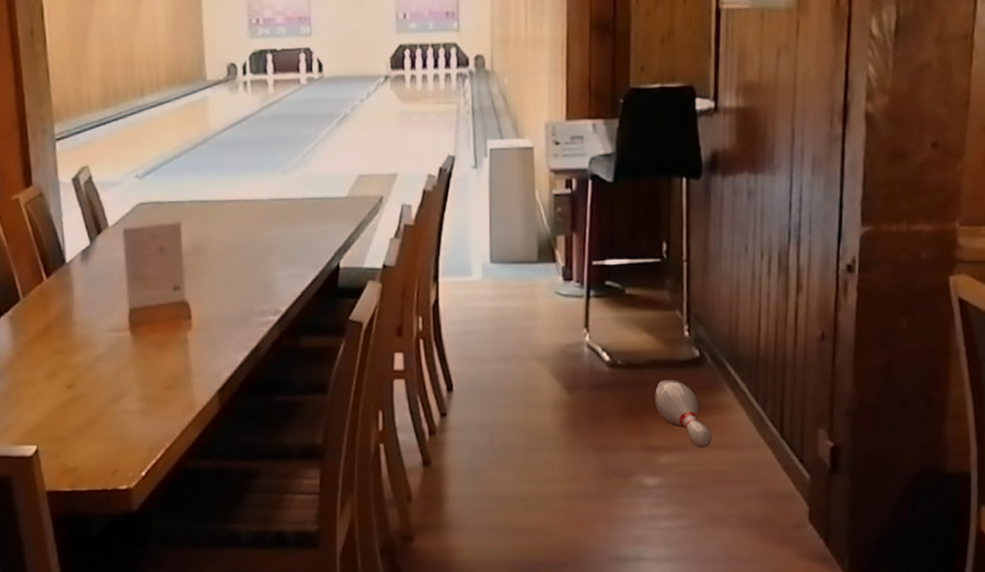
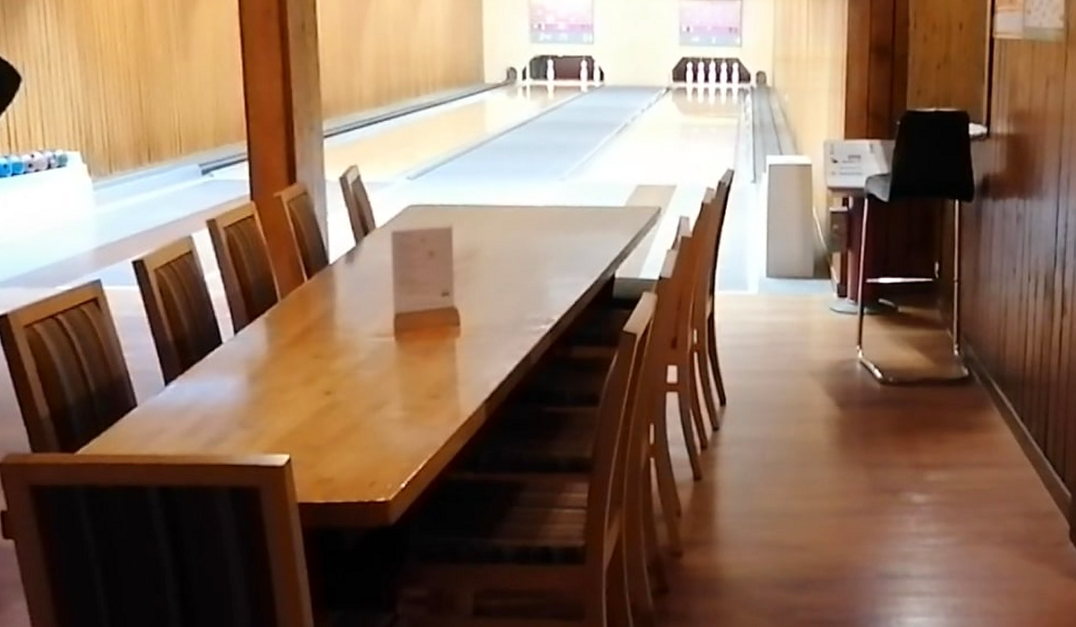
bowling pin: present [654,379,712,448] -> none [924,397,979,466]

